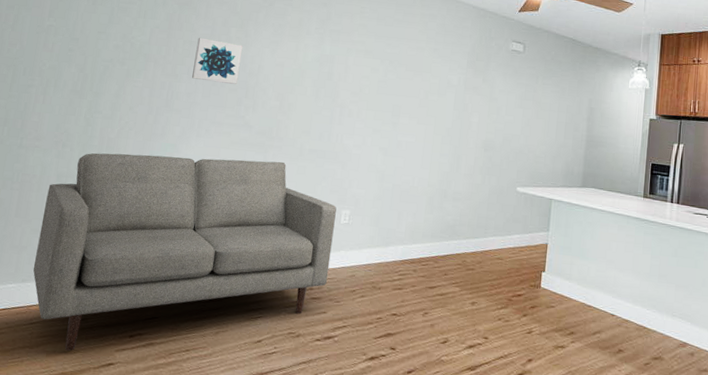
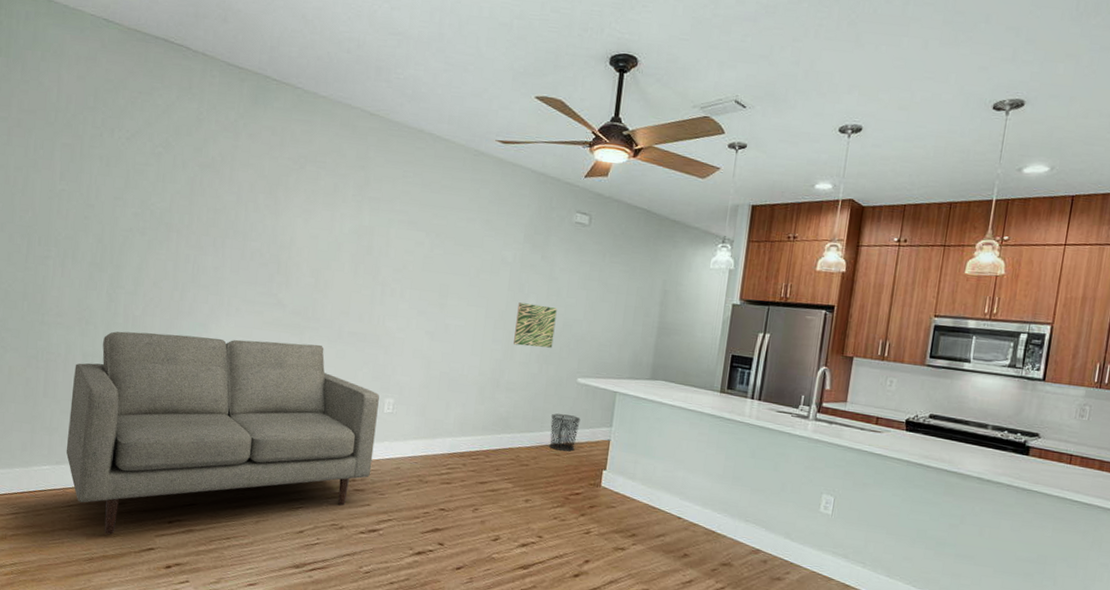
wall art: present [192,37,243,84] -> none [219,204,273,258]
wall art: none [459,120,497,161] -> present [513,302,557,348]
trash can: none [493,220,521,256] -> present [549,413,581,452]

